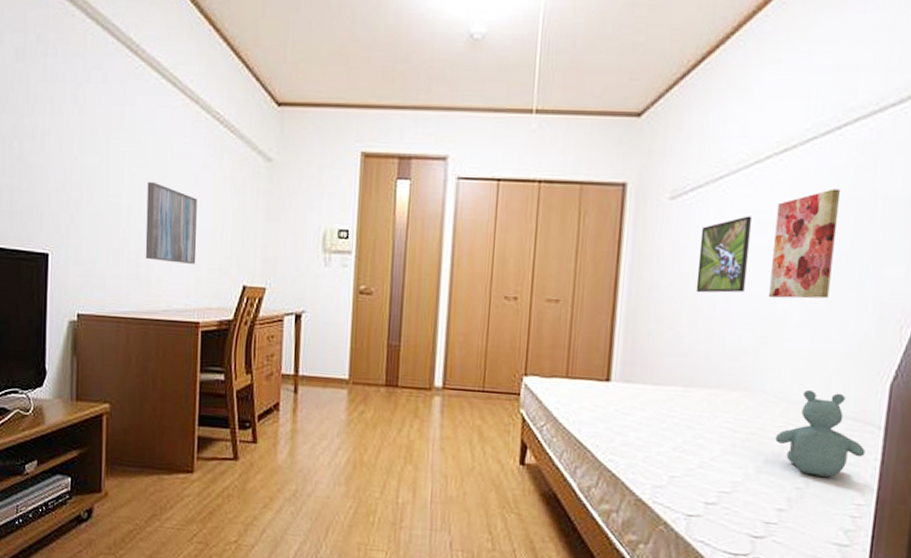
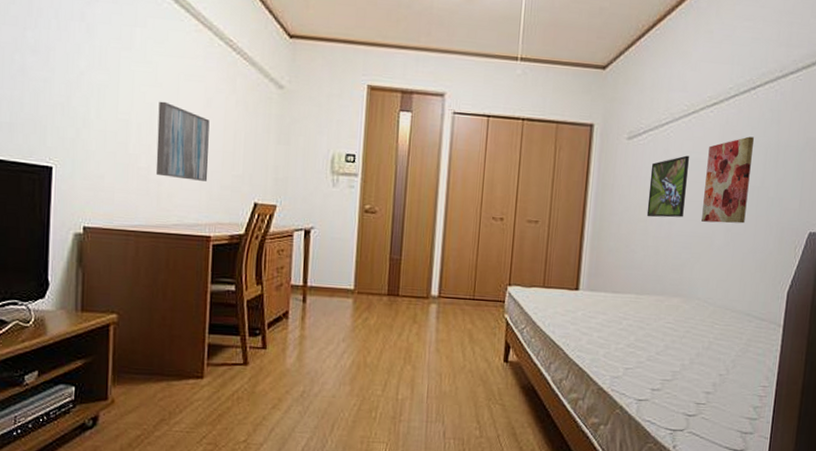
stuffed bear: present [775,389,866,477] -> none [705,296,770,365]

